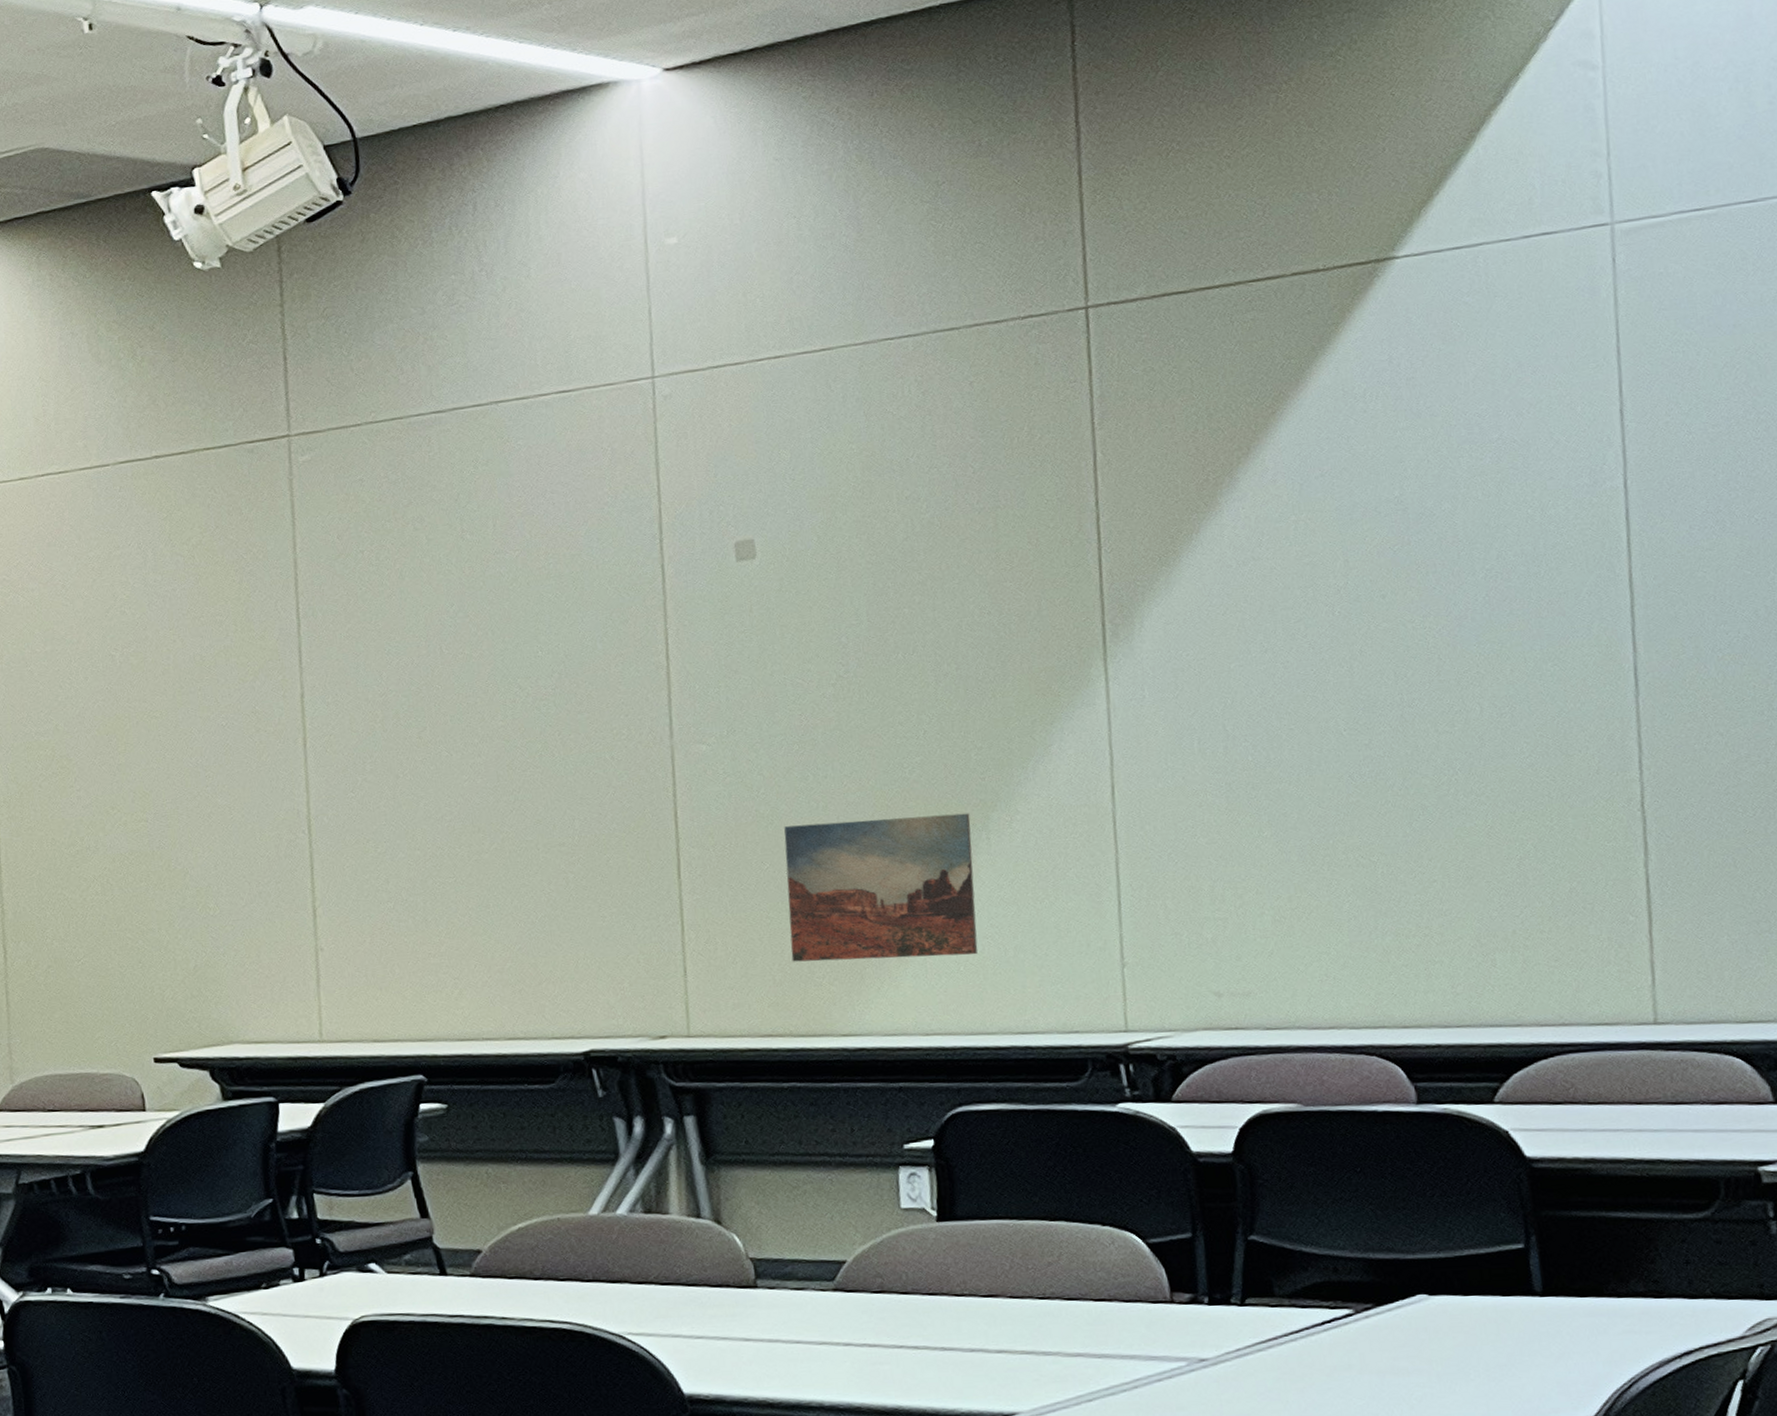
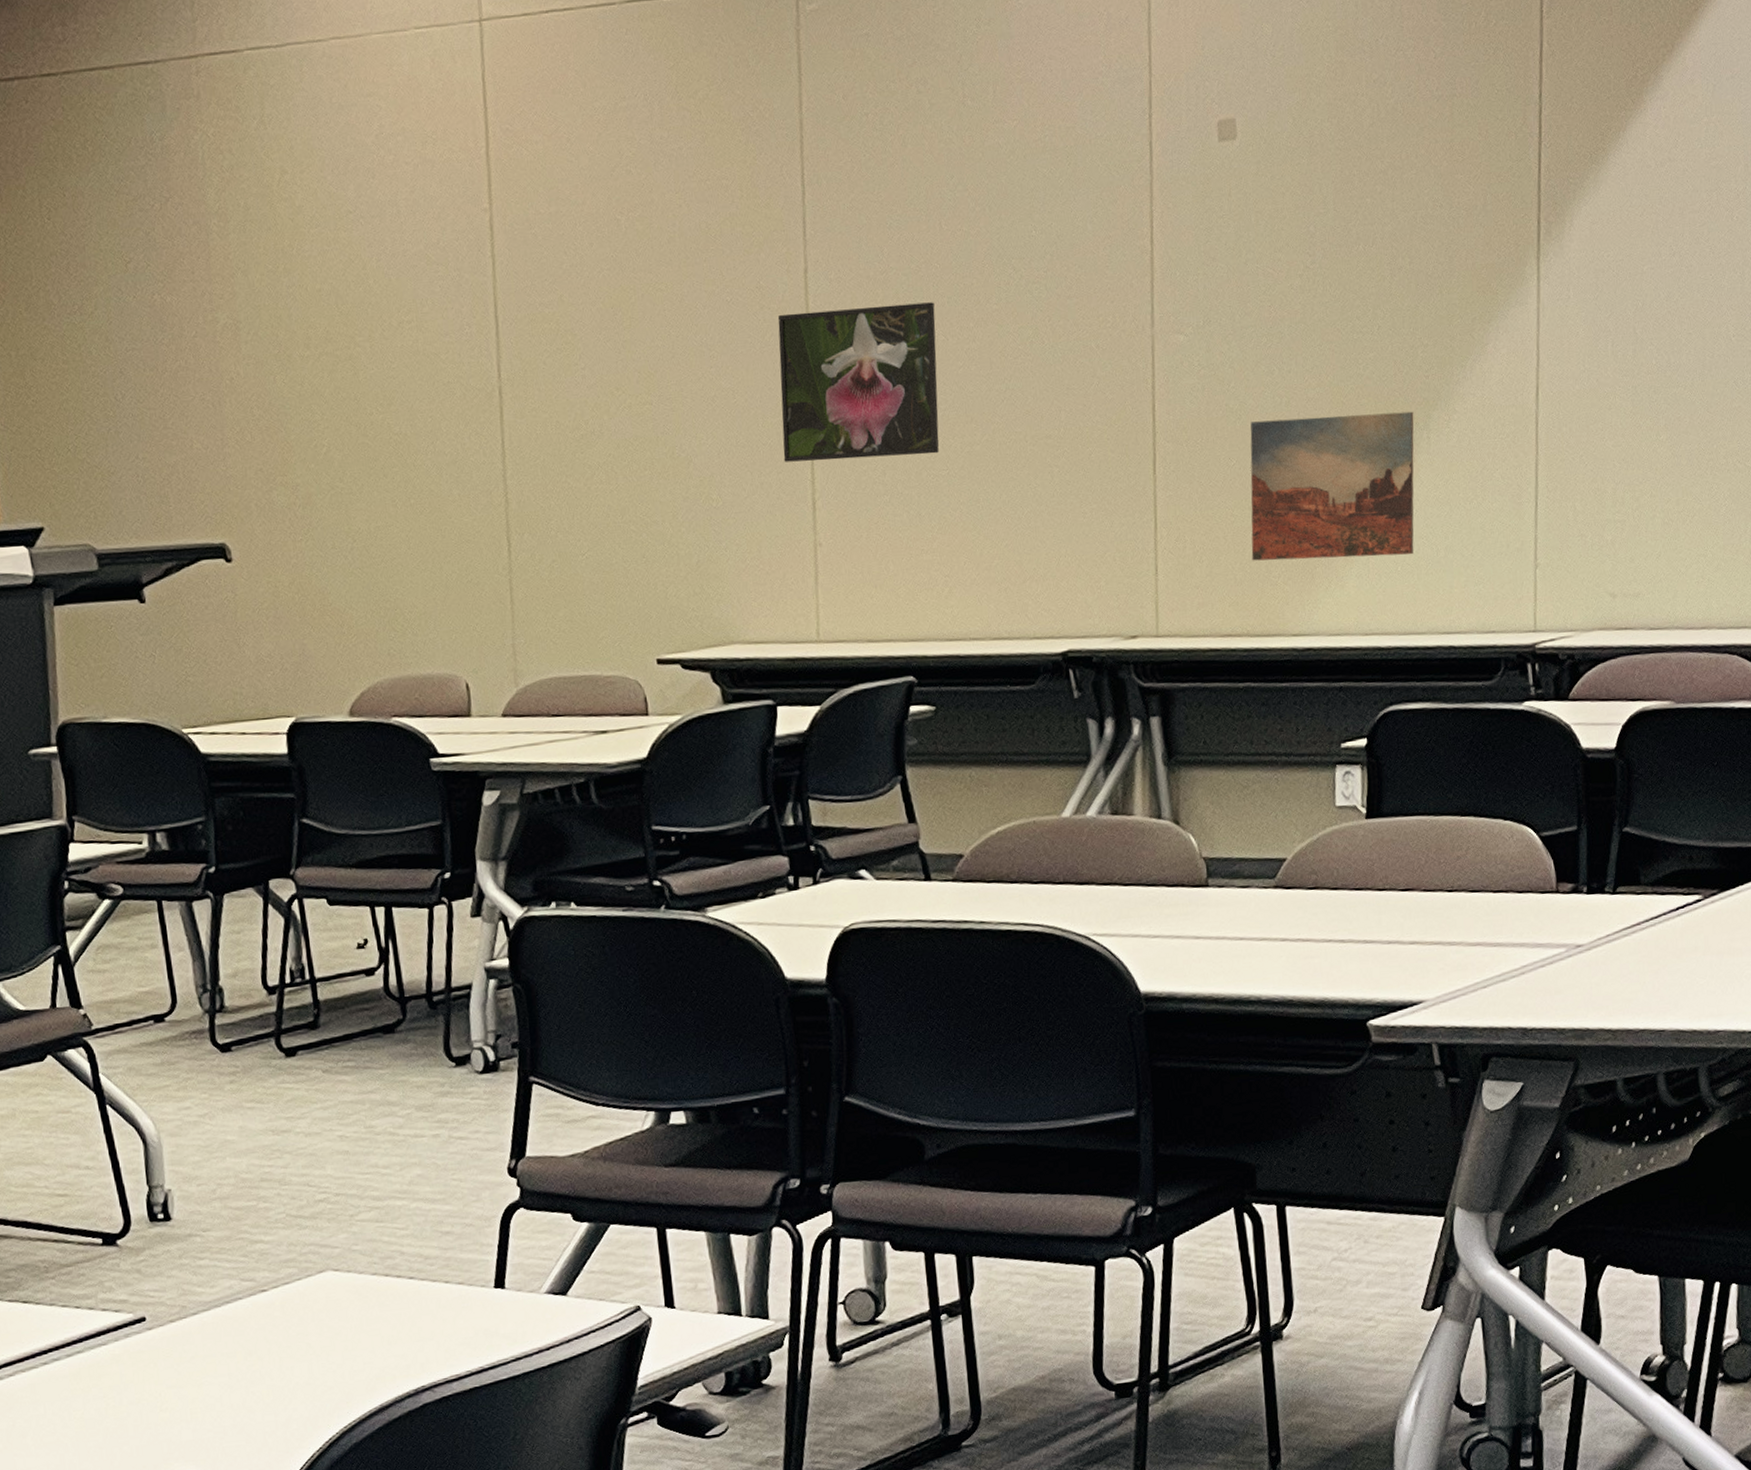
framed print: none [274,721,445,873] -> present [777,302,940,462]

